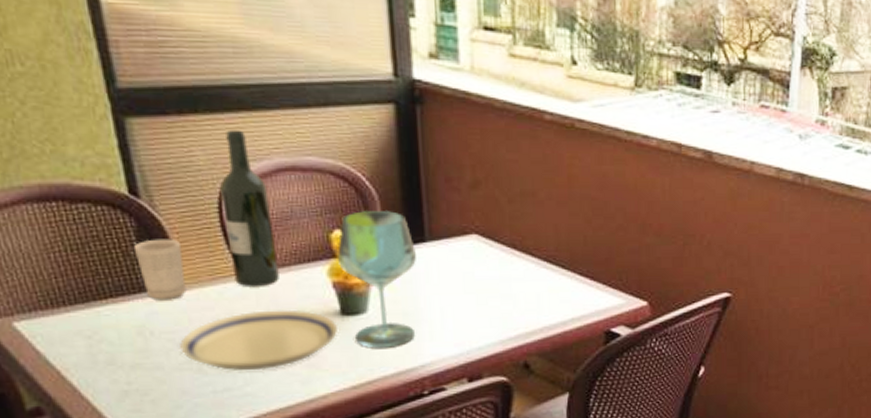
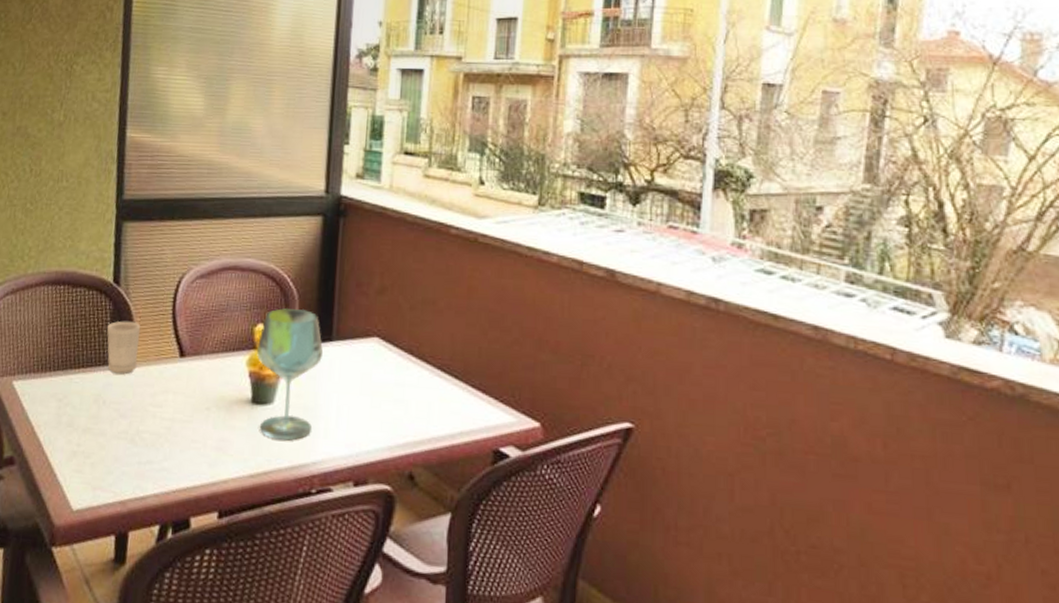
plate: present [180,310,337,370] -> none [122,392,247,448]
wine bottle: present [220,129,279,288] -> none [174,234,213,370]

